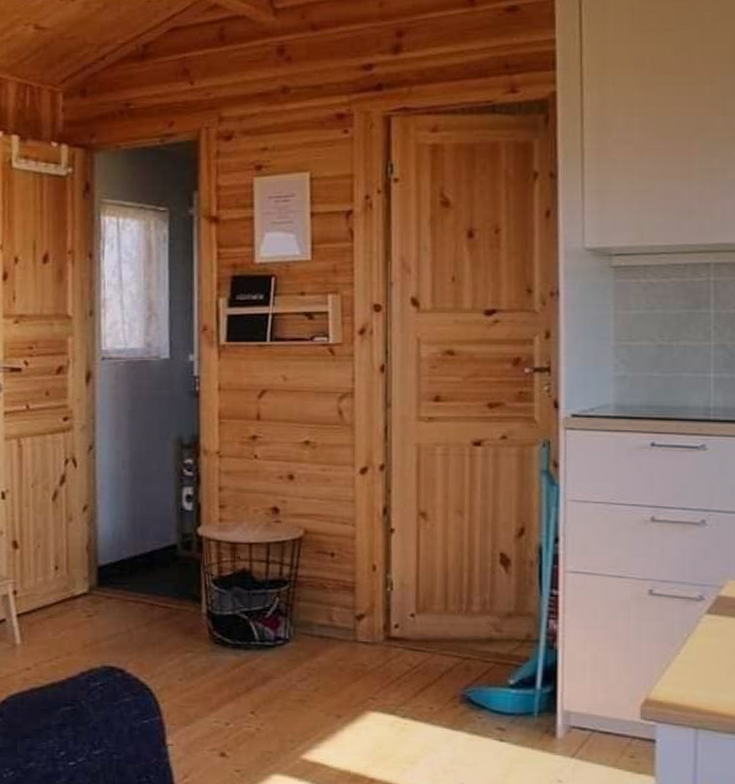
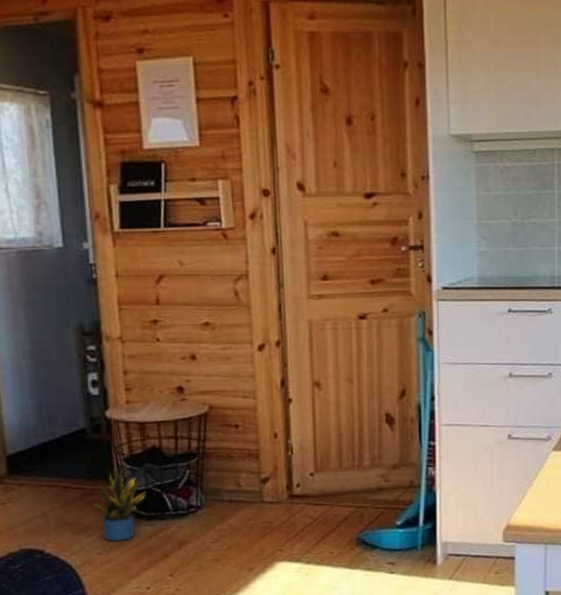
potted plant: none [178,589,233,669] -> present [94,468,147,542]

